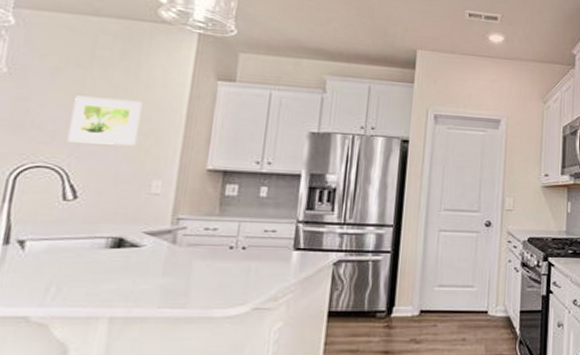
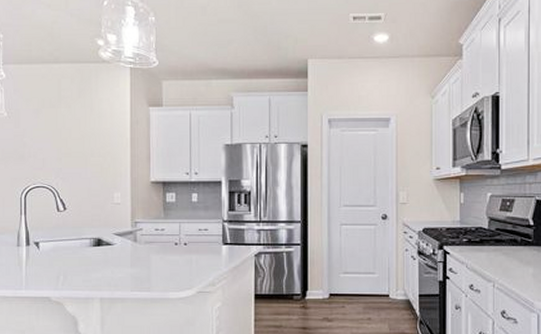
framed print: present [67,95,143,146] -> none [53,129,99,166]

